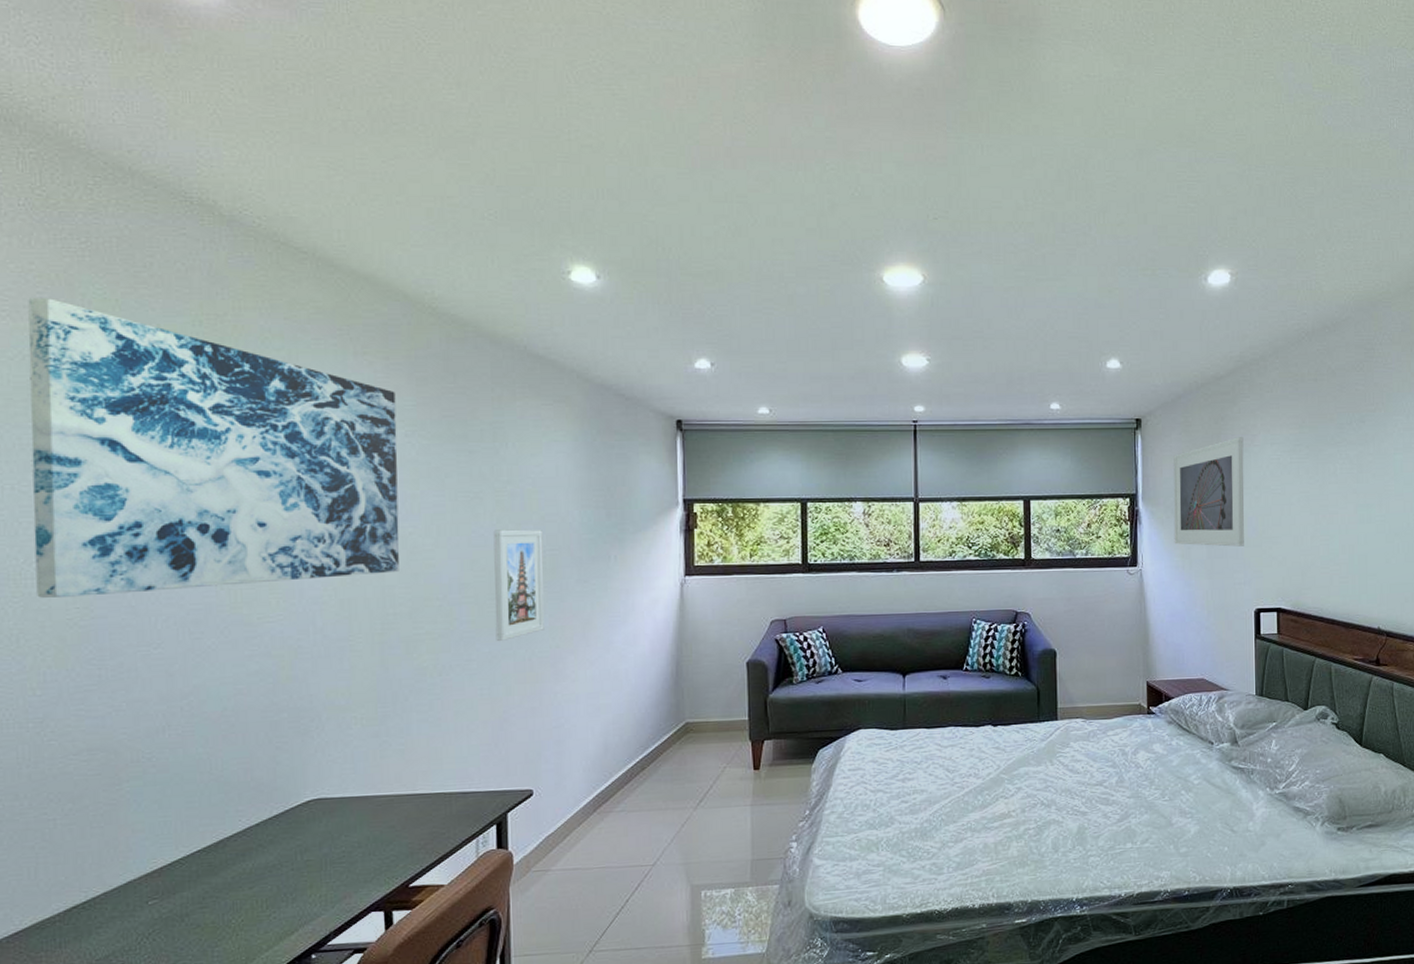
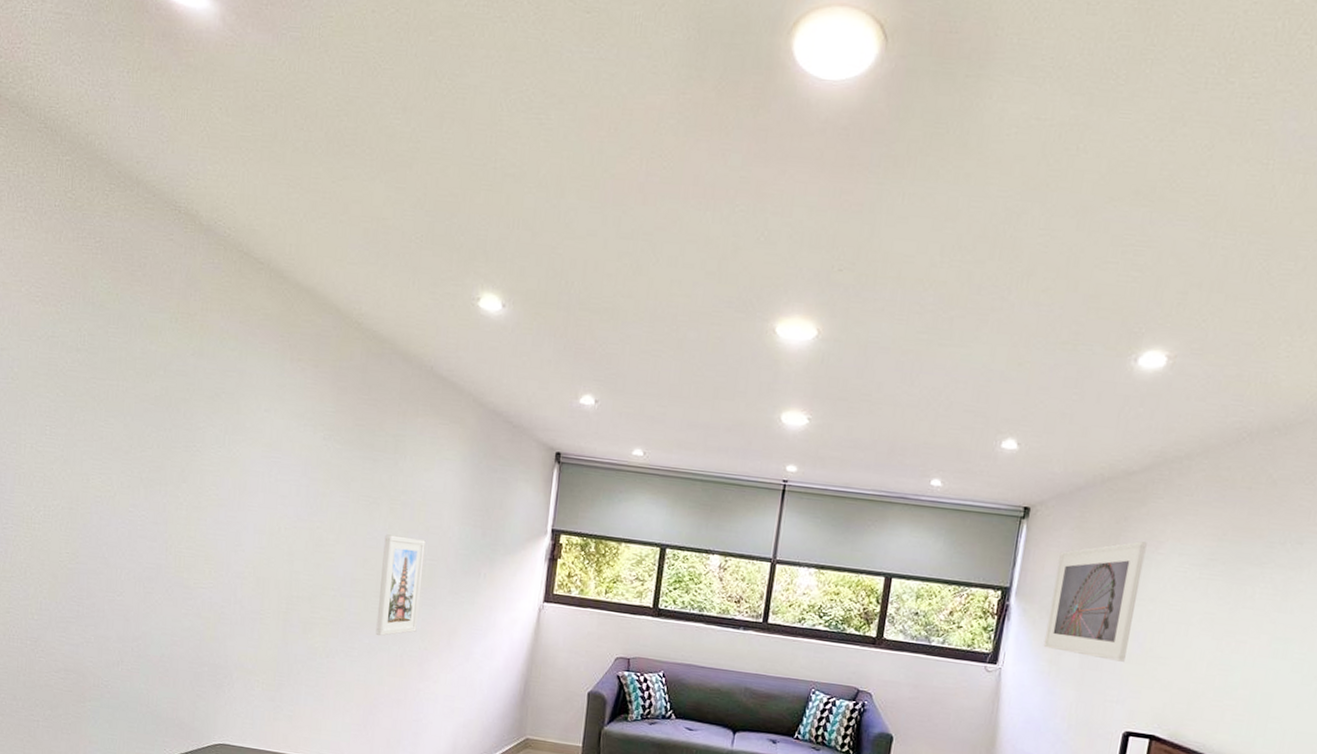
wall art: present [28,298,400,598] -> none [41,287,320,560]

